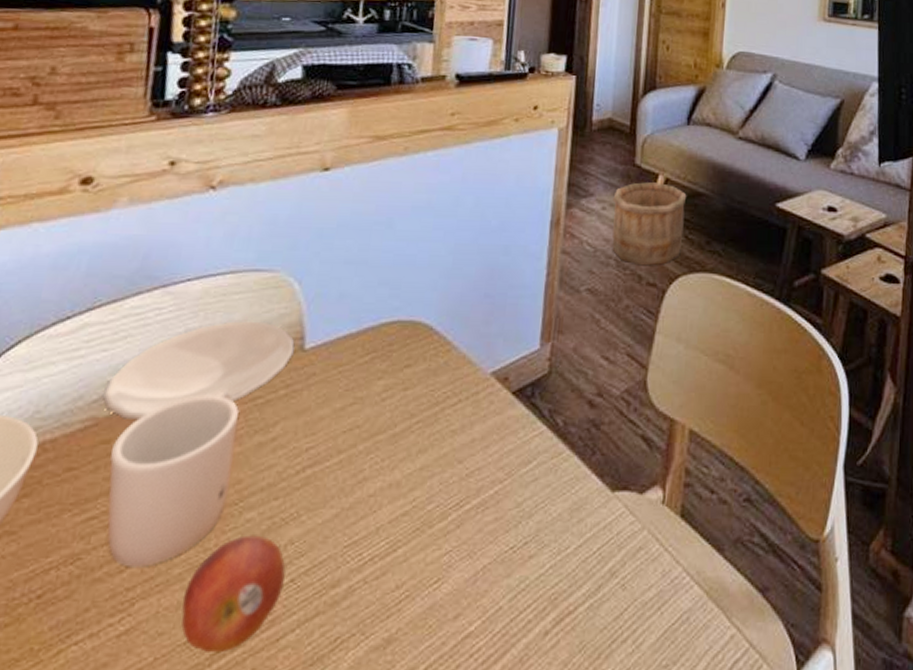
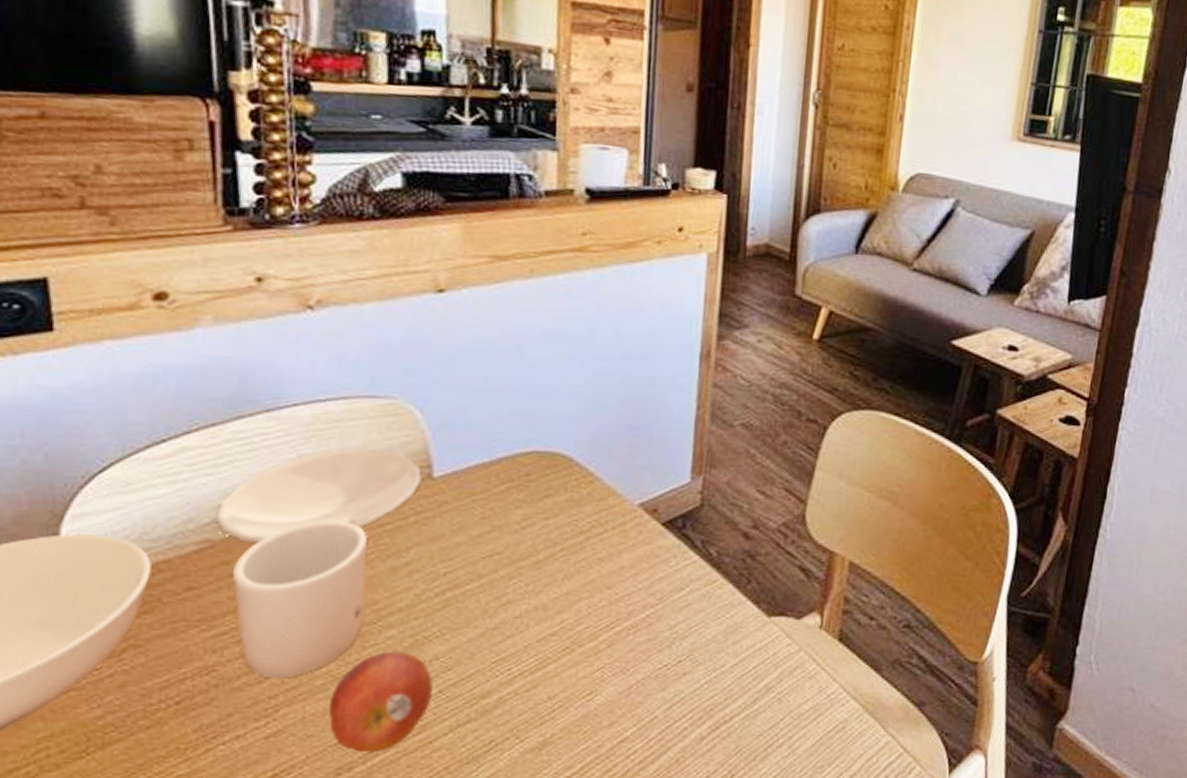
wooden bucket: present [612,182,687,266] -> none [769,314,853,402]

